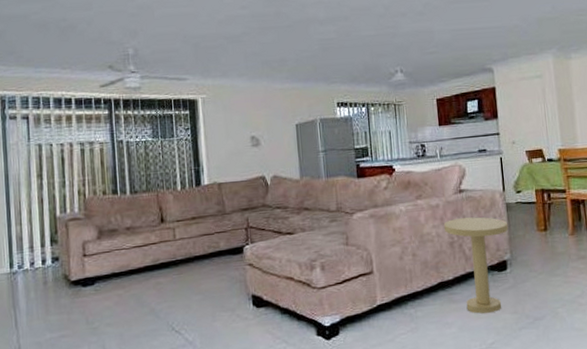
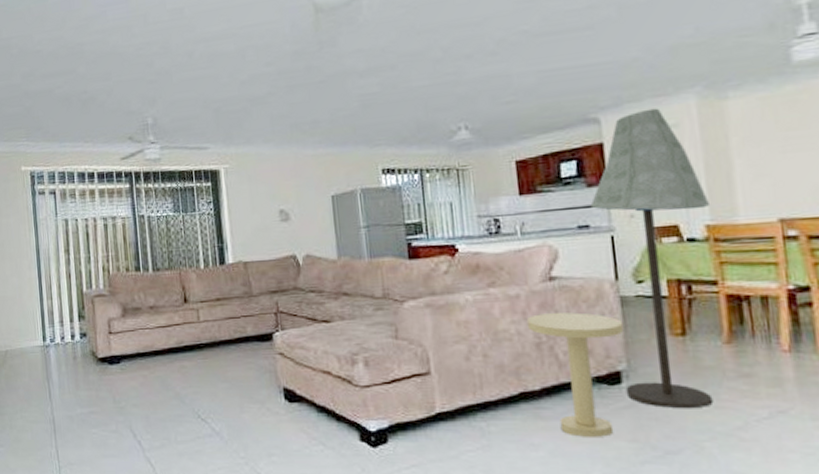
floor lamp: none [487,63,564,286] -> present [590,108,714,409]

